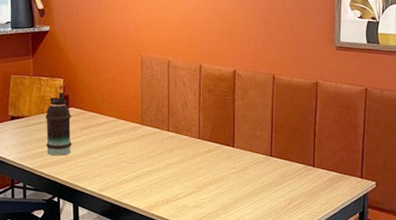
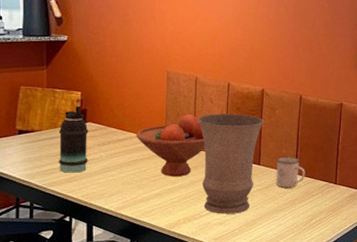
fruit bowl: none [114,98,180,159] -> present [136,115,205,177]
vase: none [171,96,237,197] -> present [198,114,264,214]
mug: none [251,138,282,170] -> present [276,156,306,187]

